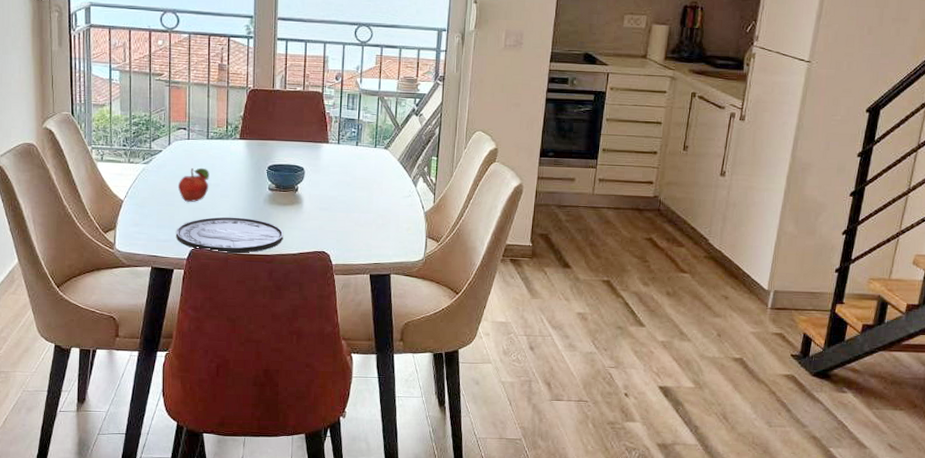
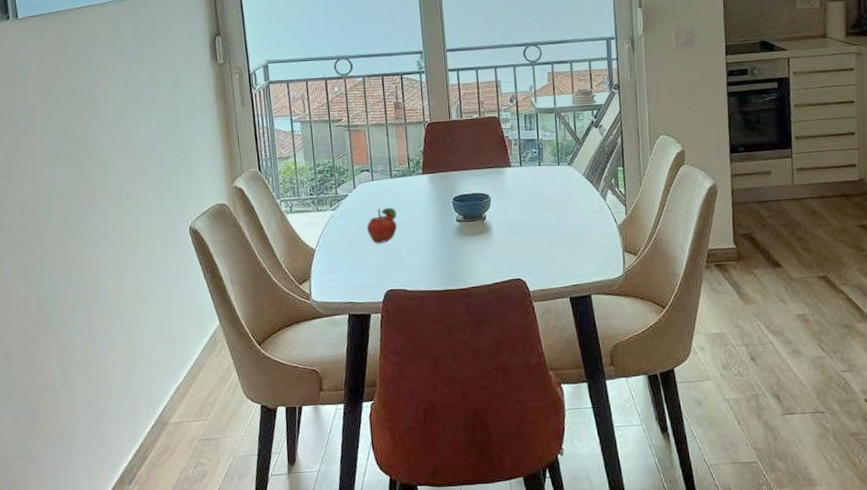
plate: present [175,217,284,253] -> none [369,253,477,292]

